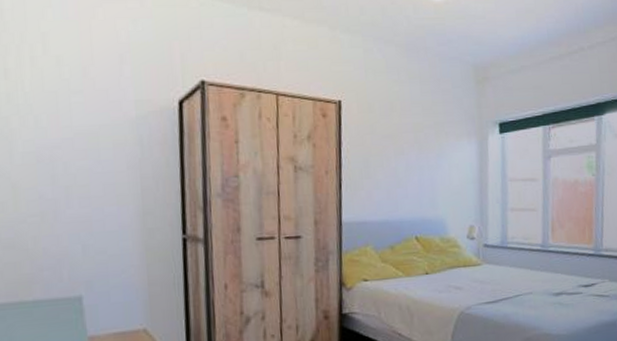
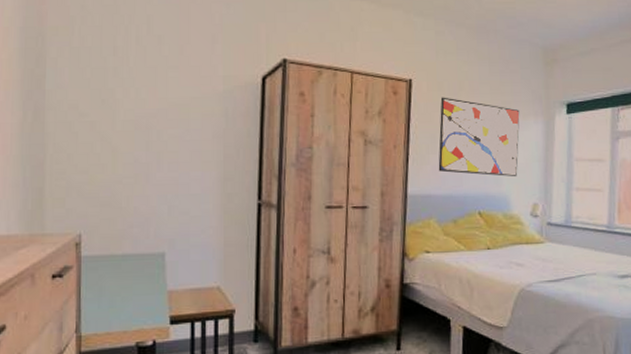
wall art: none [372,118,453,200] -> present [438,97,520,176]

